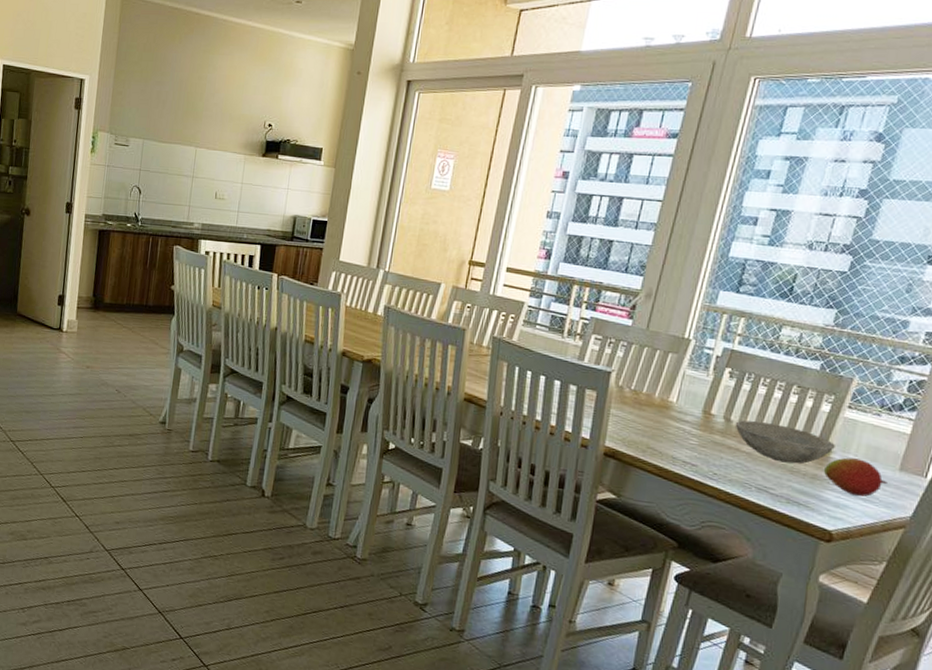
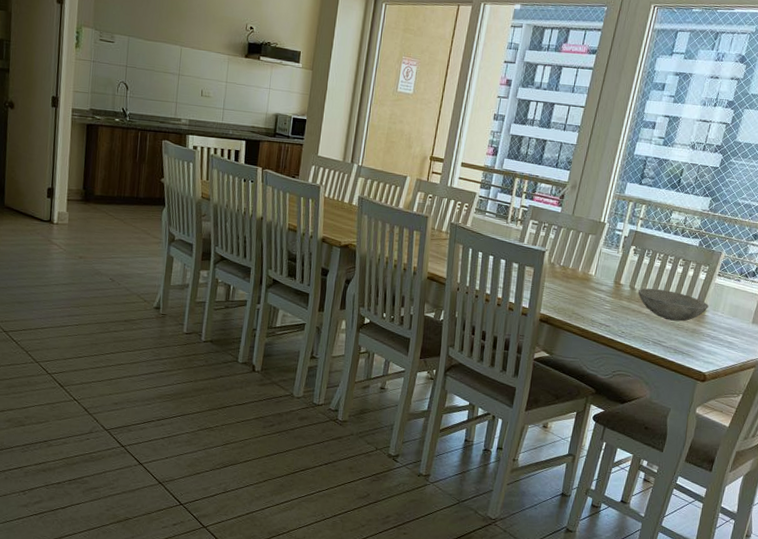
fruit: present [824,457,887,497] -> none [701,315,744,345]

